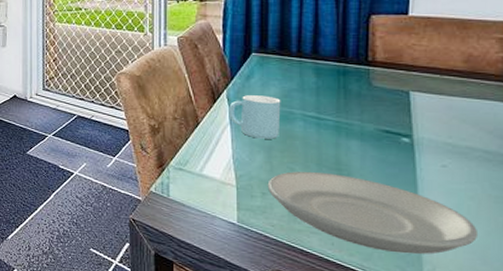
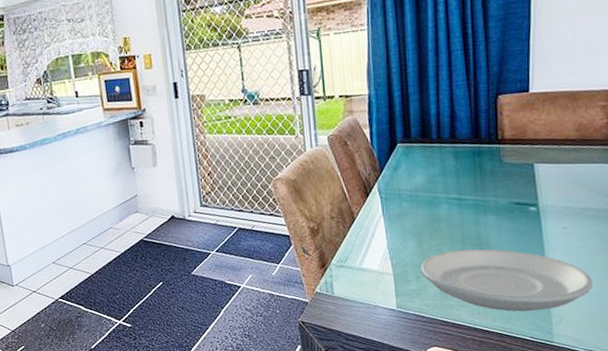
mug: present [227,95,281,139] -> none [379,184,427,226]

